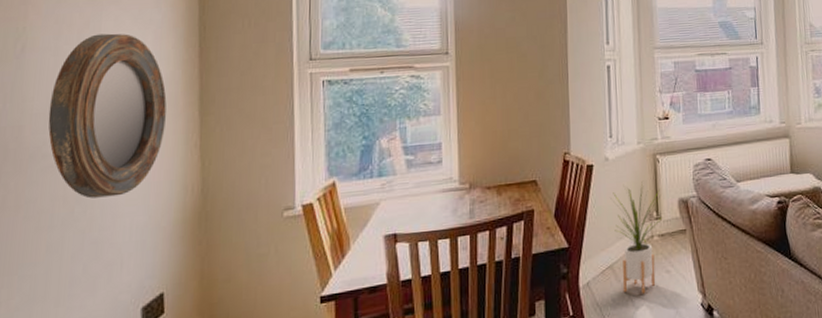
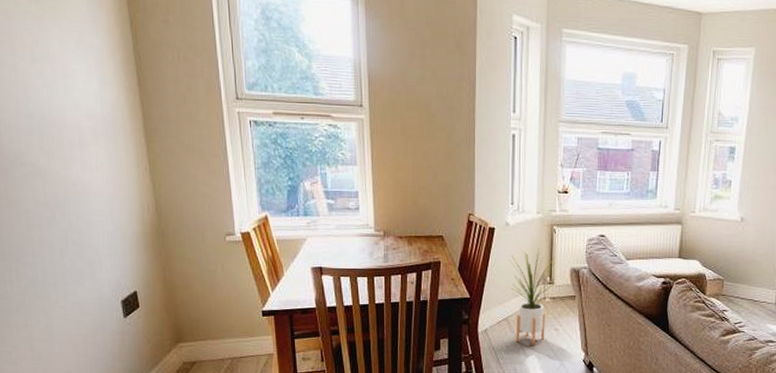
home mirror: present [48,33,167,199] -> none [18,54,119,206]

